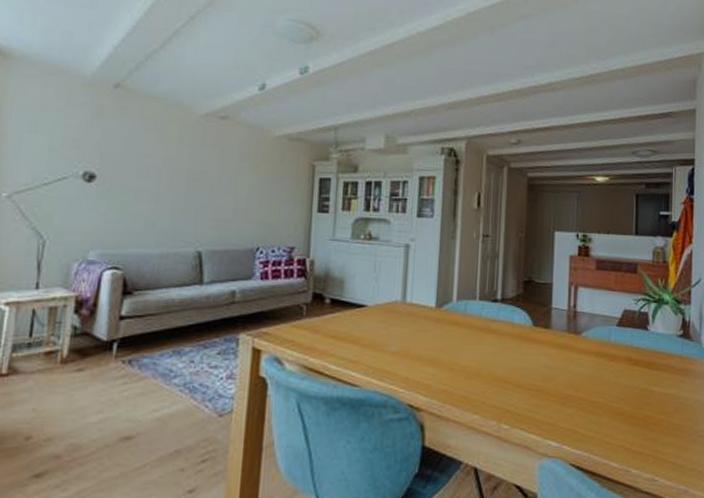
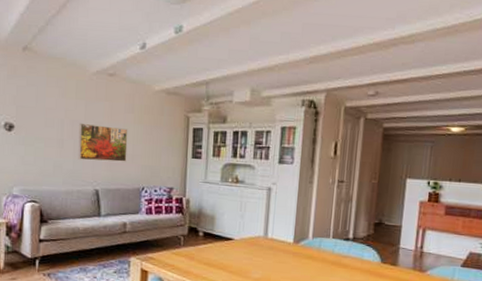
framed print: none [177,172,242,218] -> present [78,122,128,162]

